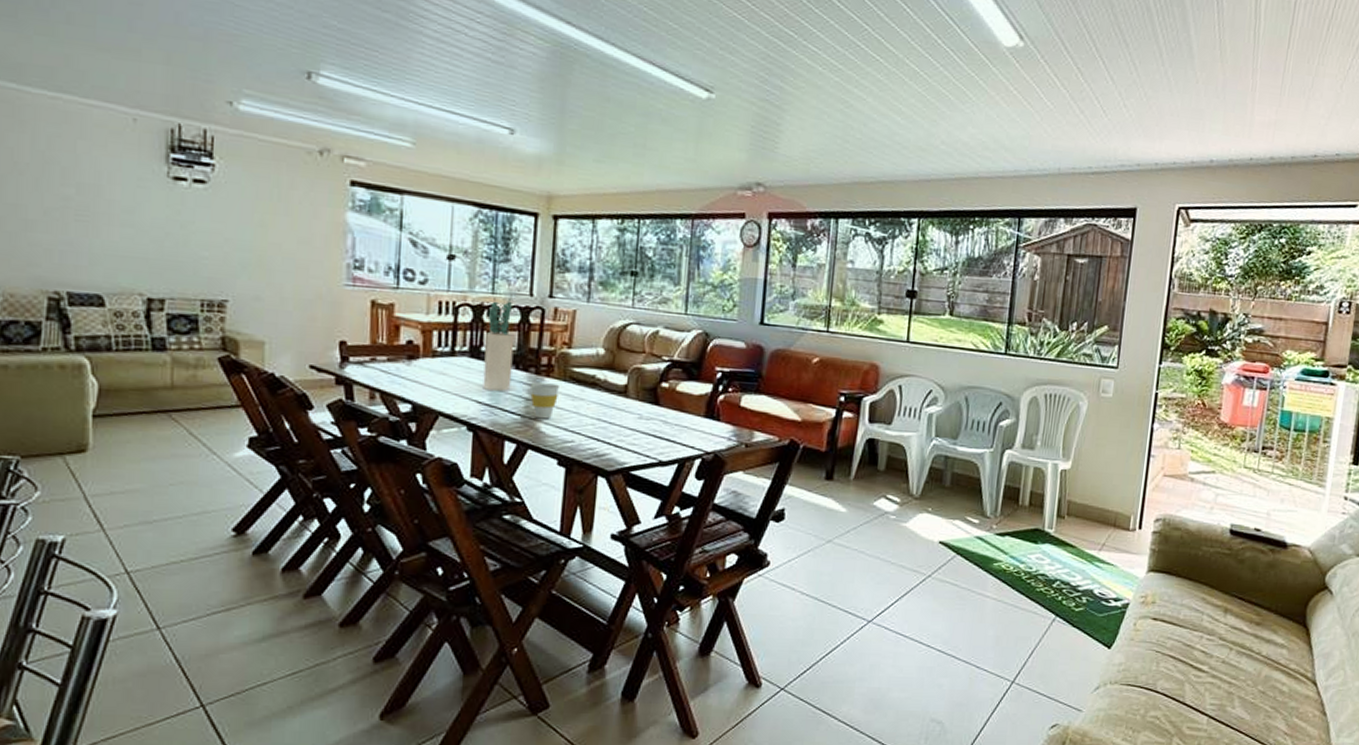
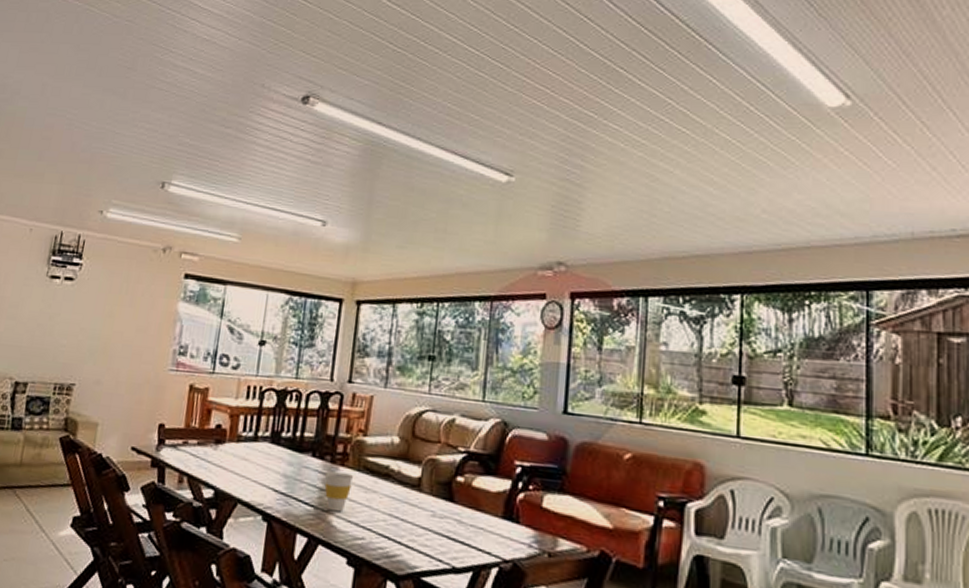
vase: present [483,294,515,392] -> none [280,379,315,480]

